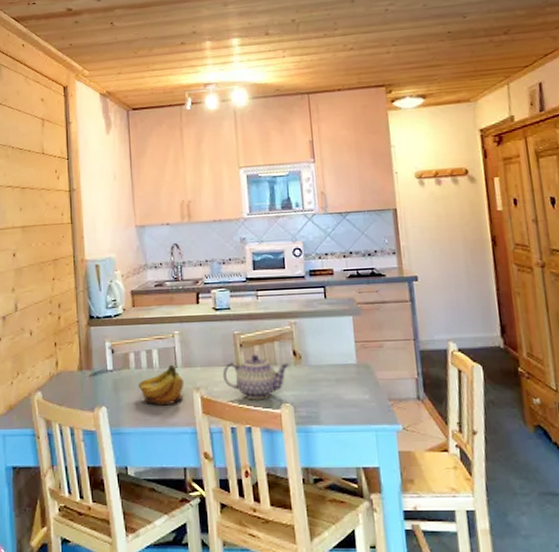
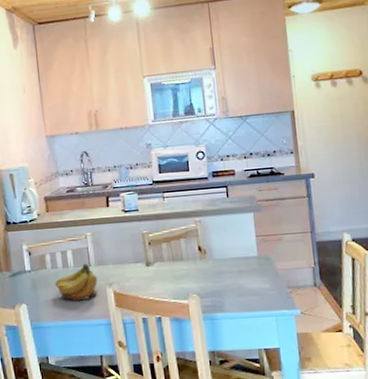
teapot: present [222,354,289,400] -> none [133,251,195,293]

